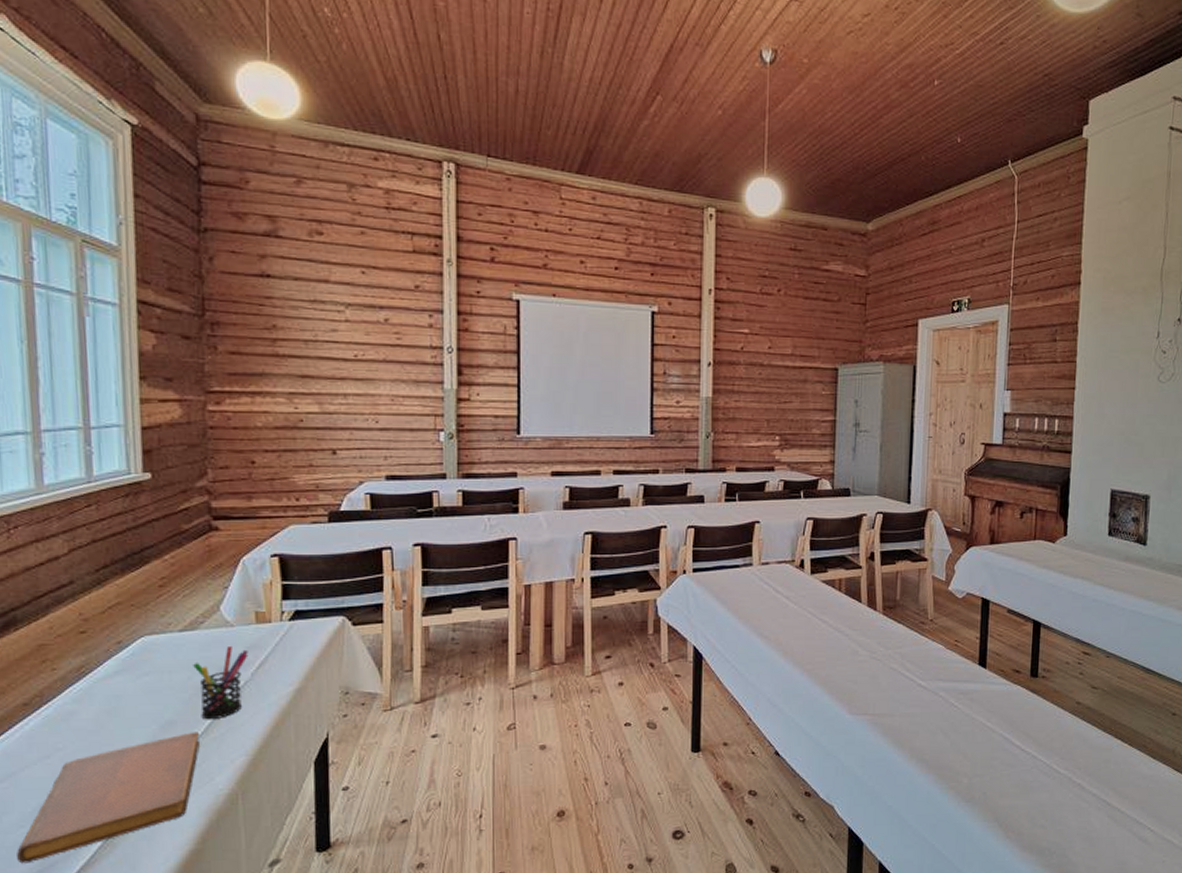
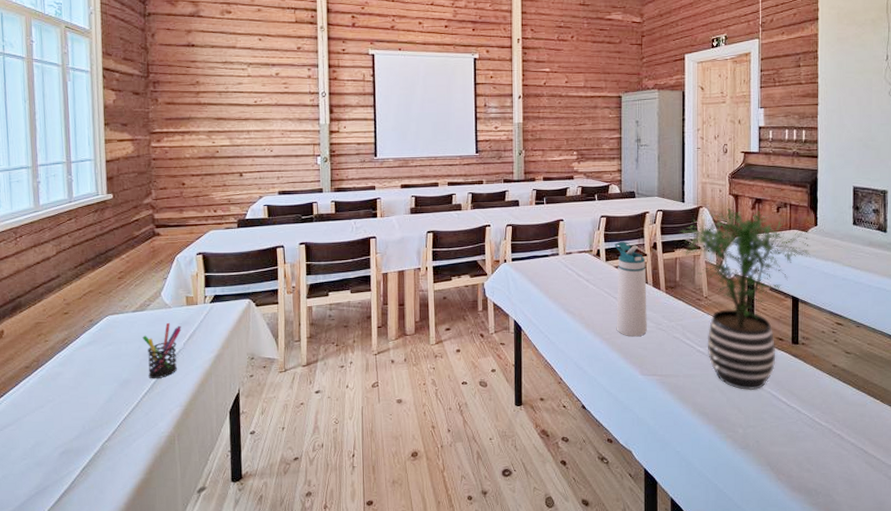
notebook: present [17,732,200,864] -> none [21,388,147,487]
water bottle: none [820,549,860,668] -> present [614,241,647,337]
potted plant: none [903,510,1058,732] -> present [680,207,811,390]

